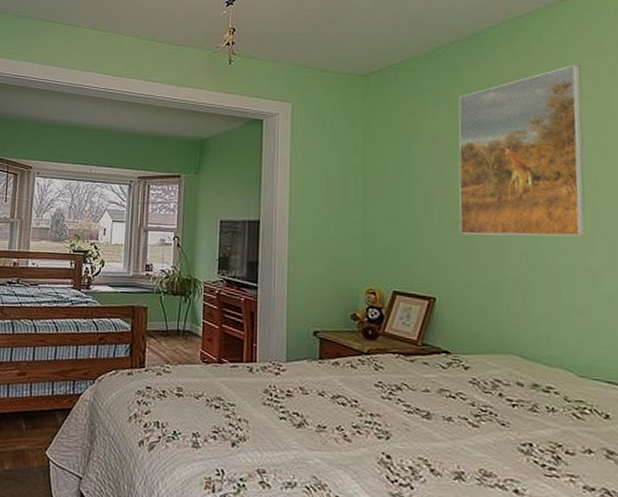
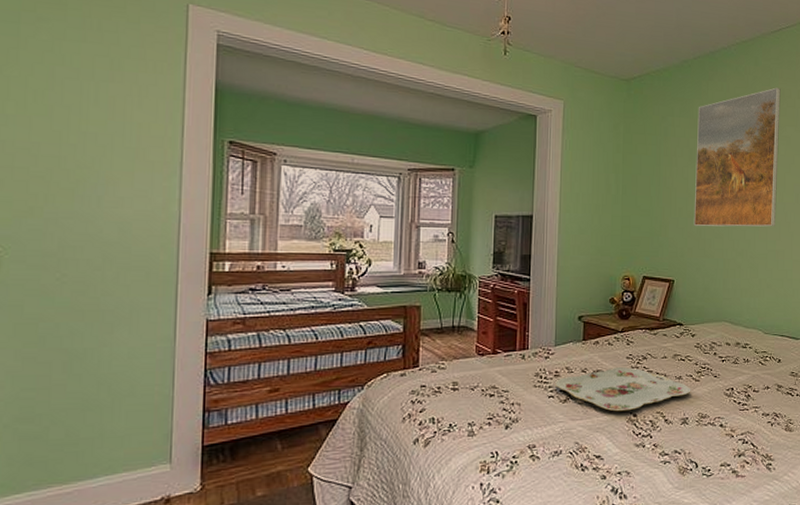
serving tray: none [287,395,467,450] -> present [555,367,691,412]

